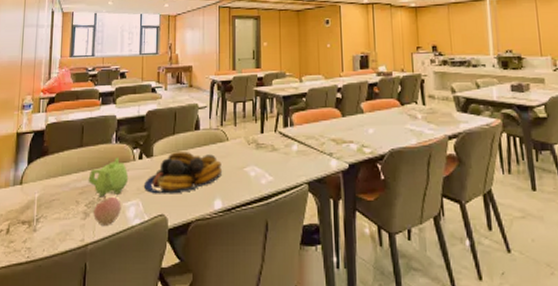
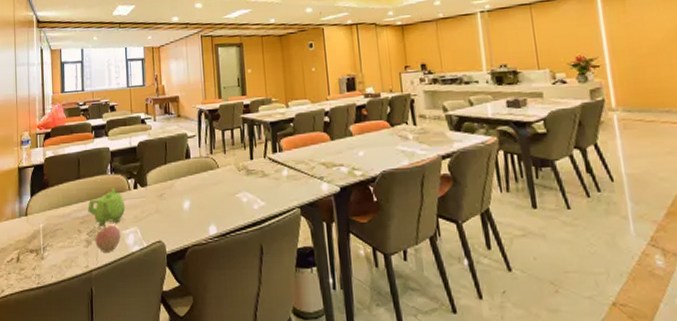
fruit bowl: present [144,151,222,194] -> none [141,179,214,222]

